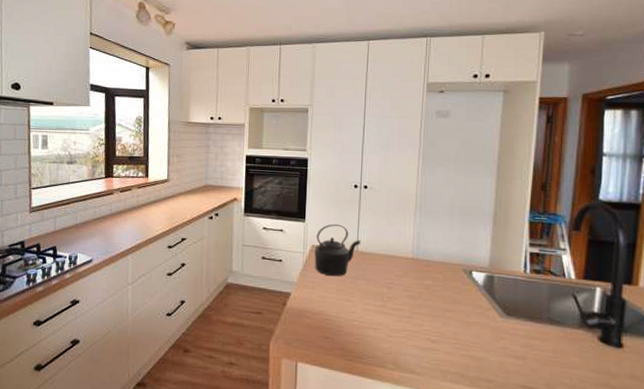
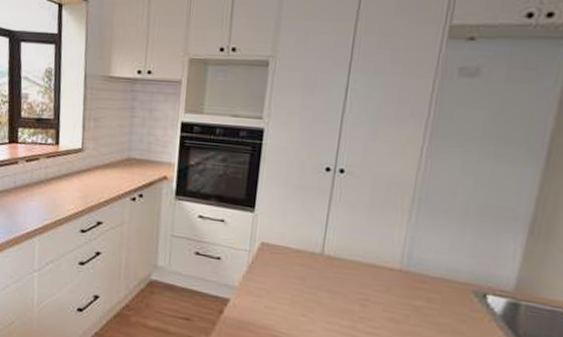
kettle: present [314,224,361,277] -> none [263,217,329,285]

